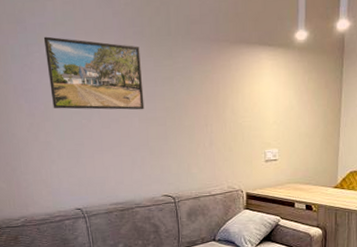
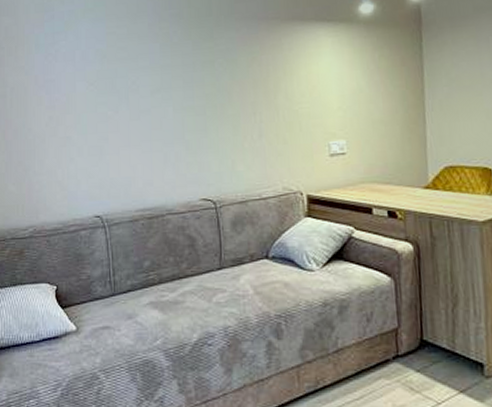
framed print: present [43,36,145,110] -> none [71,23,180,100]

